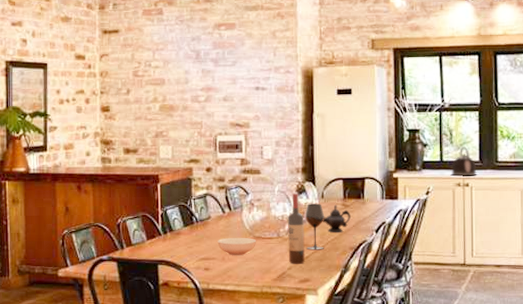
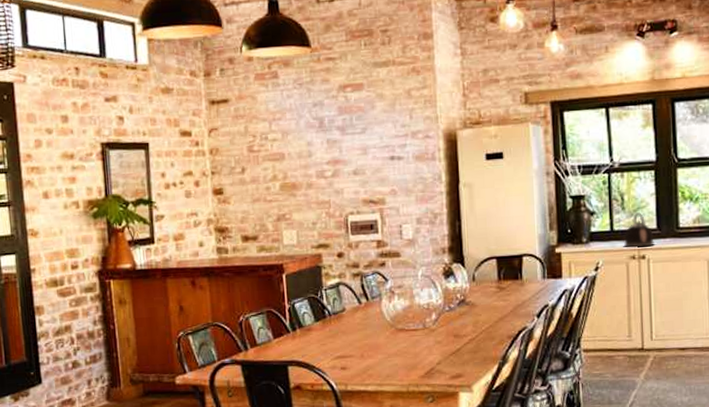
bowl: present [217,237,257,256] -> none [354,330,400,352]
wine bottle: present [288,192,305,264] -> none [434,276,456,358]
wineglass: present [305,204,324,250] -> none [454,287,478,341]
teapot: present [322,204,351,232] -> none [474,287,507,320]

